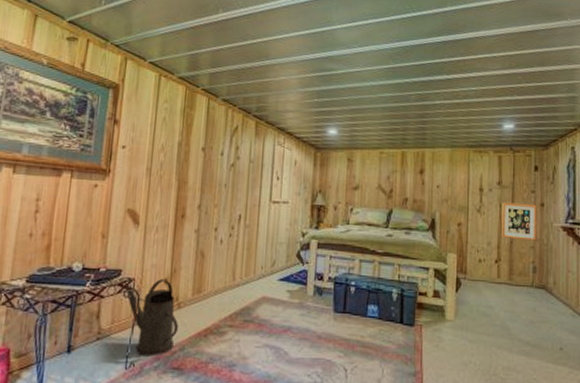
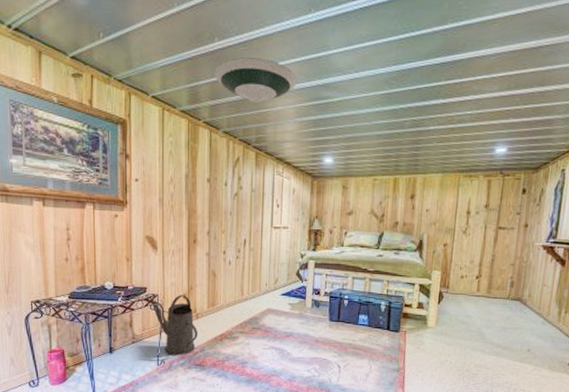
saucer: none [216,28,300,72] -> present [213,57,297,103]
wall art: present [502,202,537,241] -> none [484,224,521,259]

